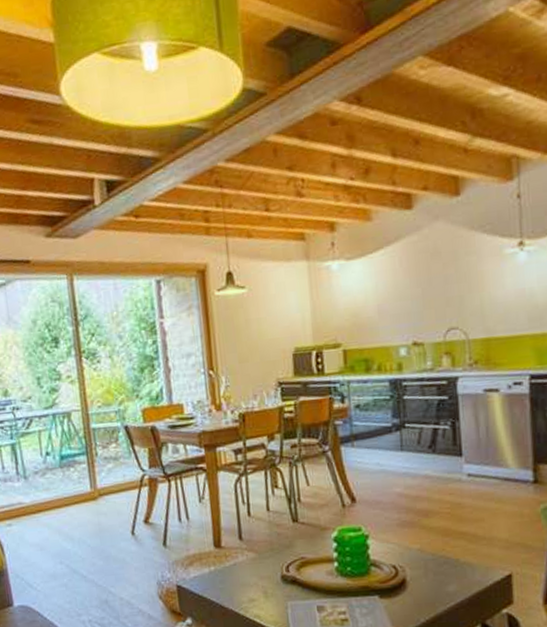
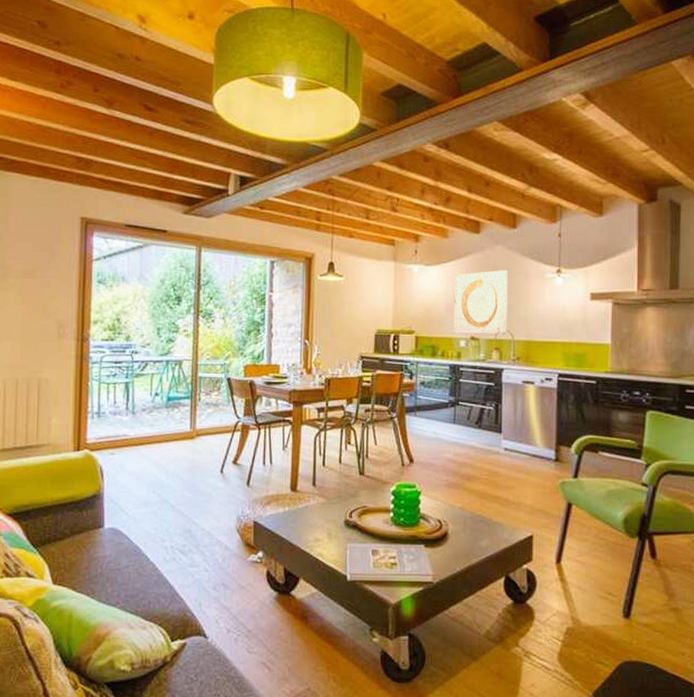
wall art: none [384,252,459,341] -> present [453,270,508,334]

